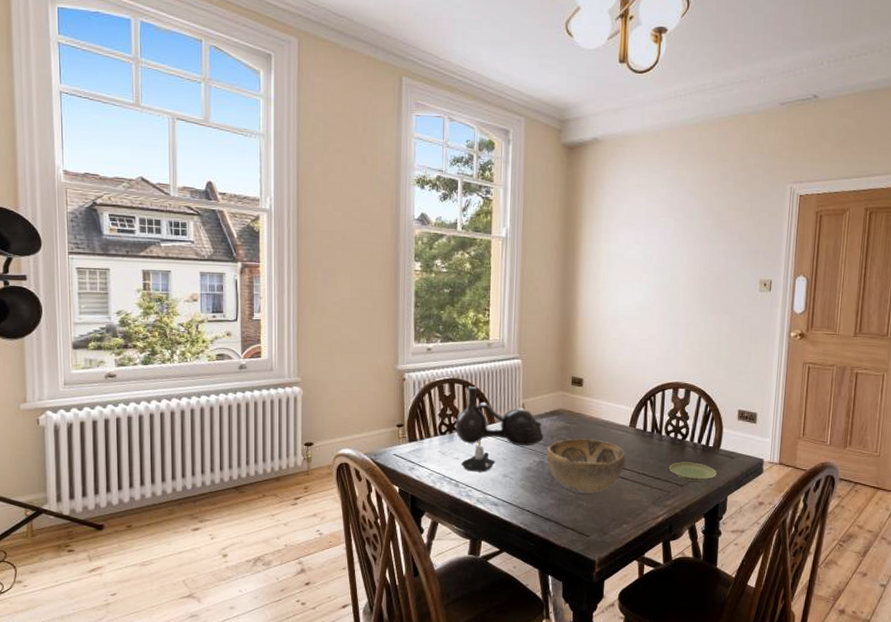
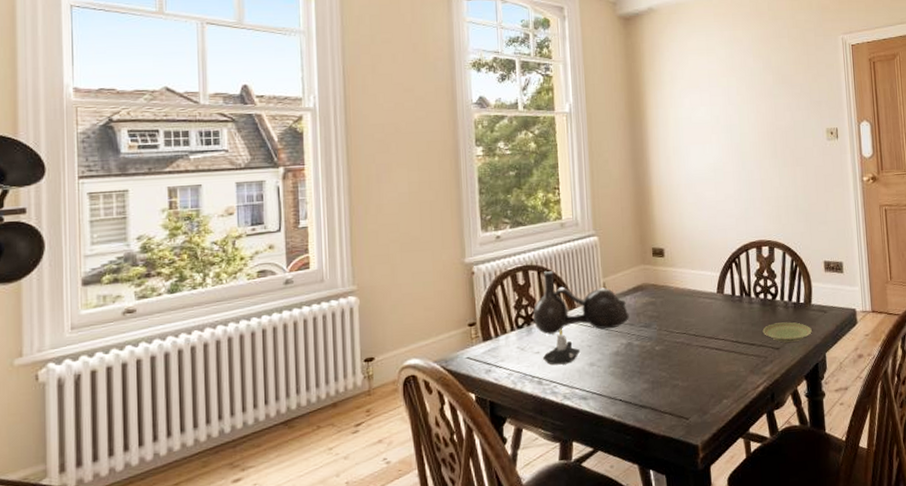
decorative bowl: present [546,438,626,493] -> none [634,311,718,372]

